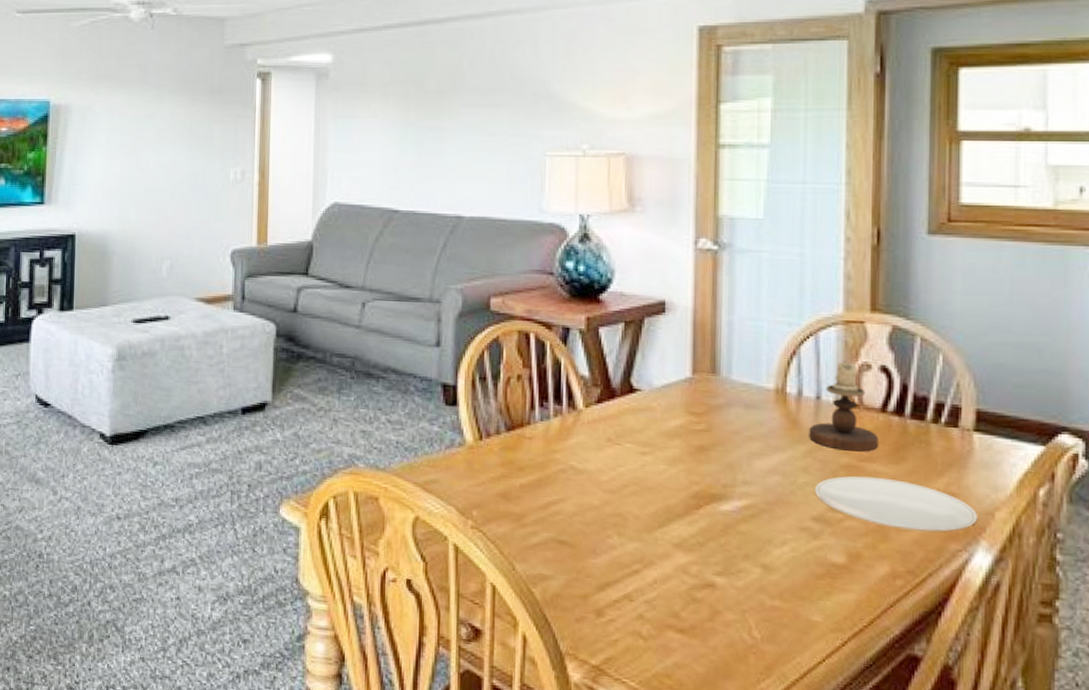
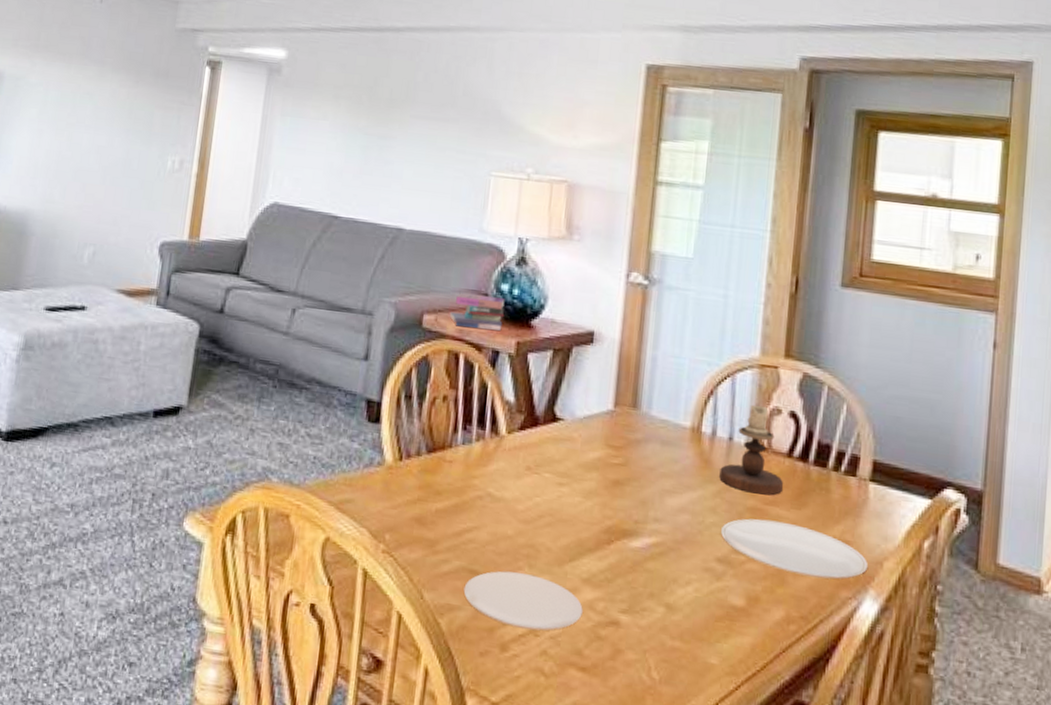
books: none [516,274,572,308] -> present [449,293,505,330]
plate: none [554,540,676,596] -> present [463,571,583,631]

